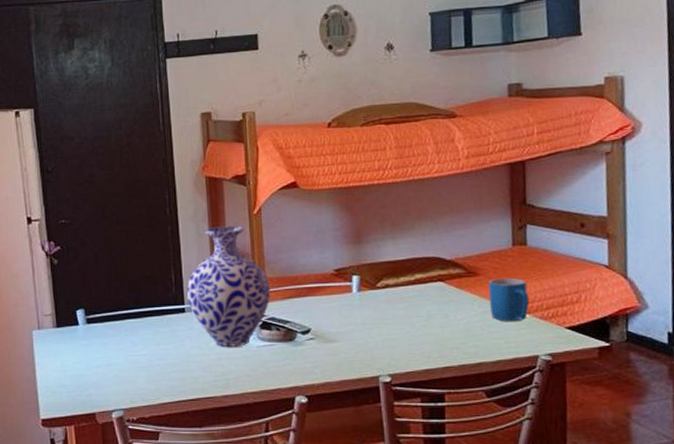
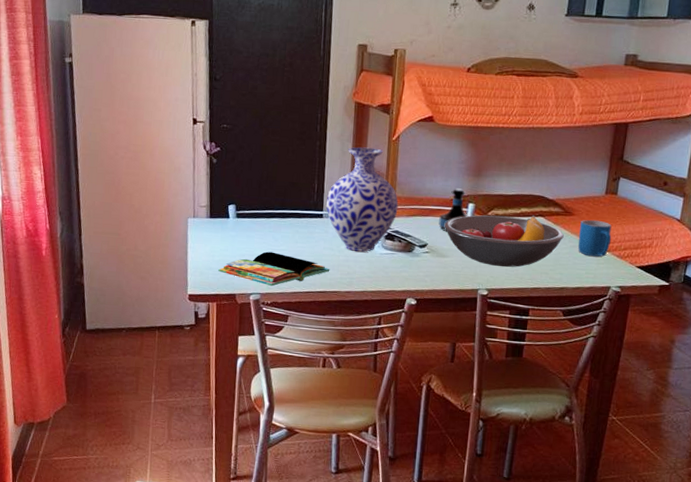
book: none [72,359,201,399] -> present [218,251,330,287]
tequila bottle: none [320,260,355,311] -> present [439,188,469,231]
fruit bowl: none [327,280,471,347] -> present [444,215,564,267]

